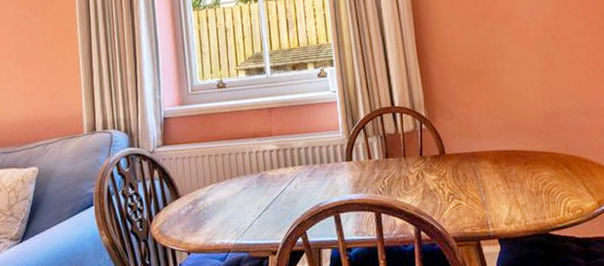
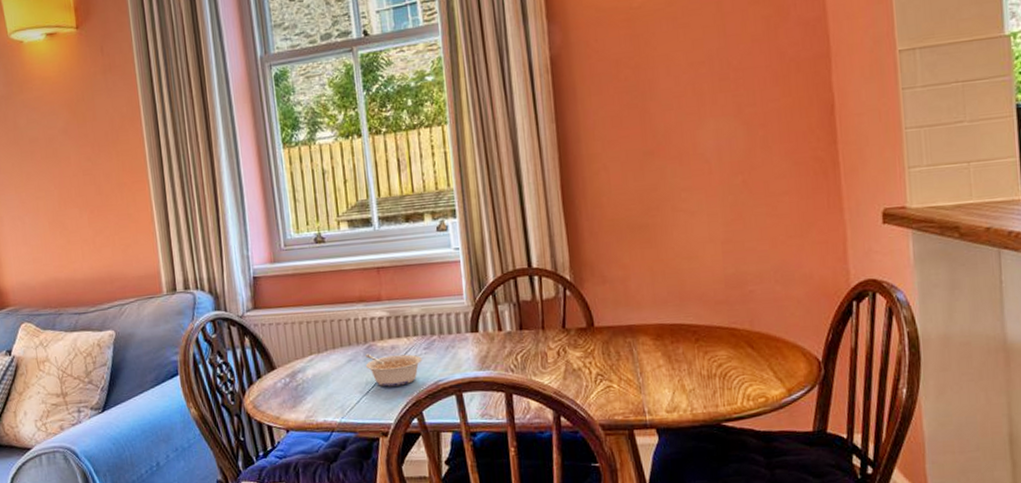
legume: none [258,181,306,211] -> present [365,353,422,387]

